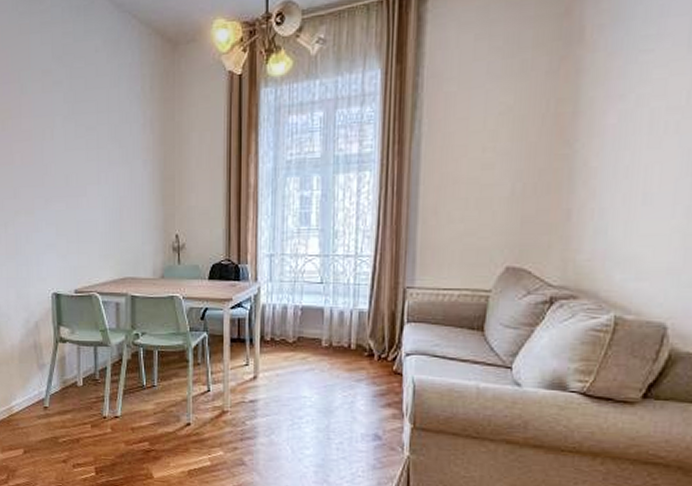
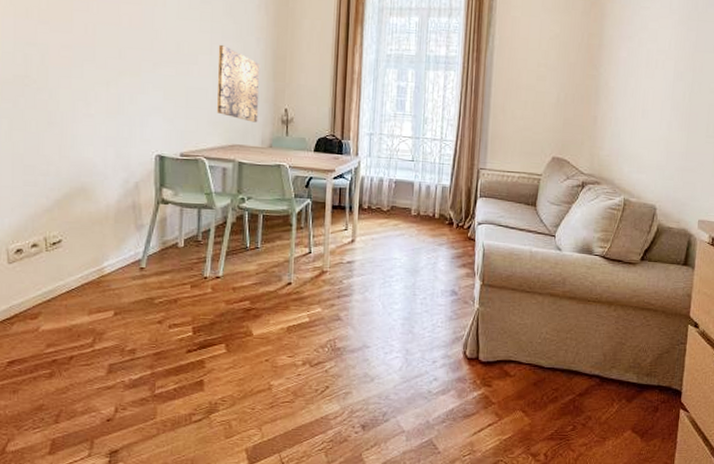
wall art: none [105,171,149,252] -> present [216,44,260,123]

